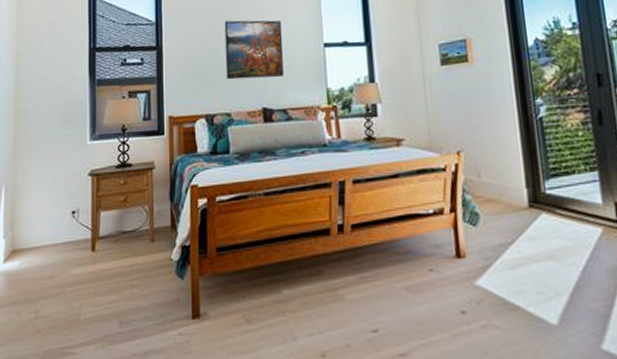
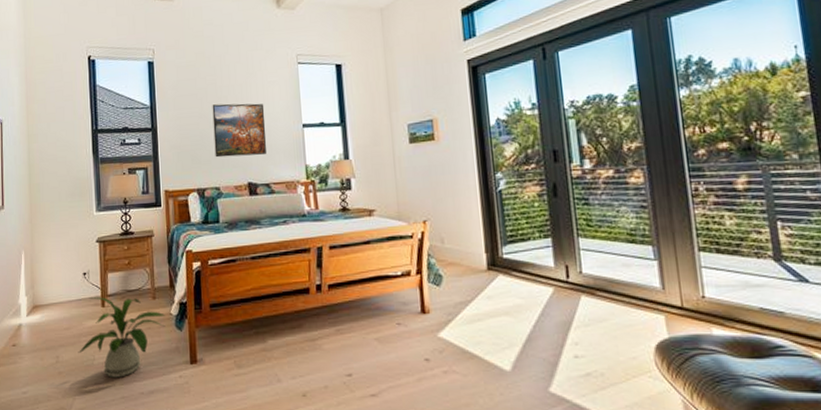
house plant: none [61,239,166,336] -> present [78,297,166,378]

